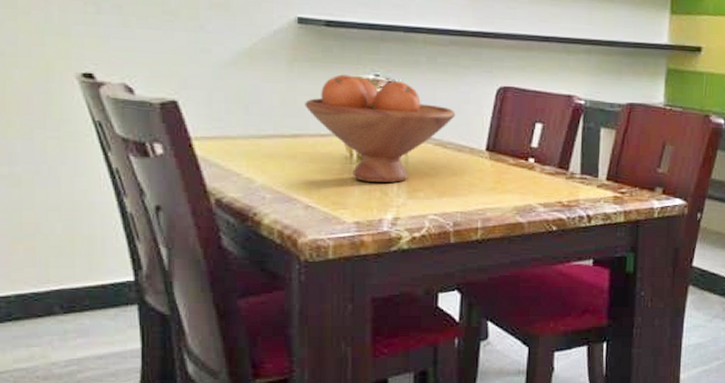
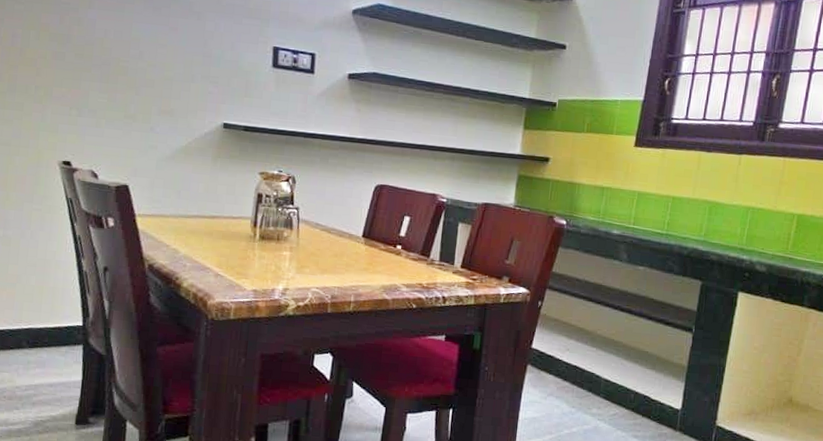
fruit bowl: present [305,74,456,183] -> none [222,169,340,260]

